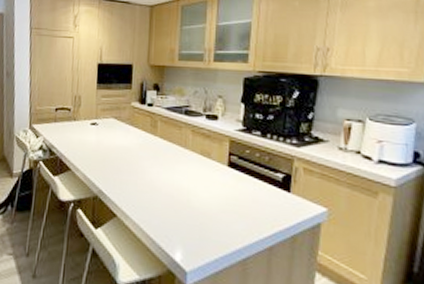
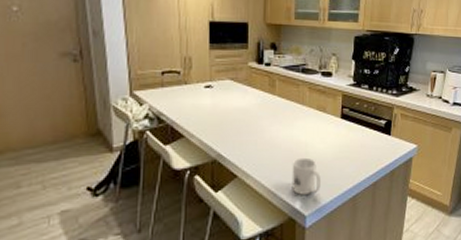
mug: none [171,205,204,248] -> present [292,157,321,195]

